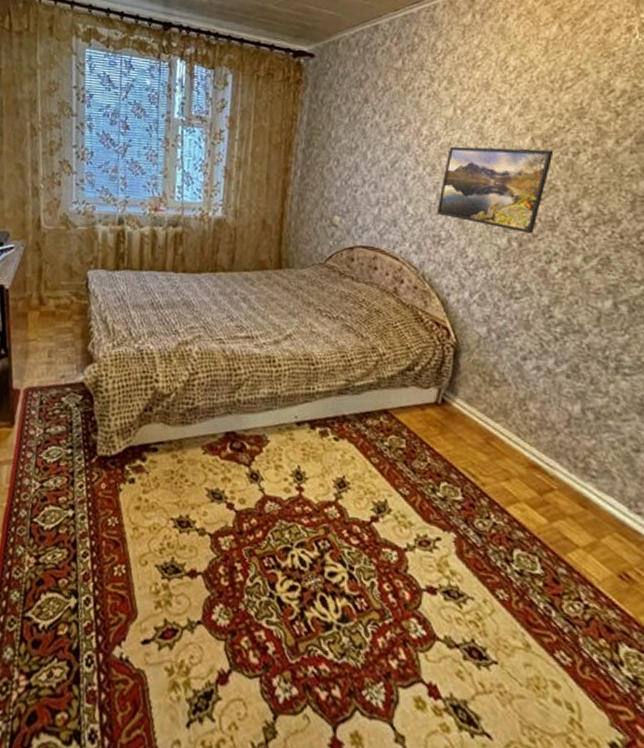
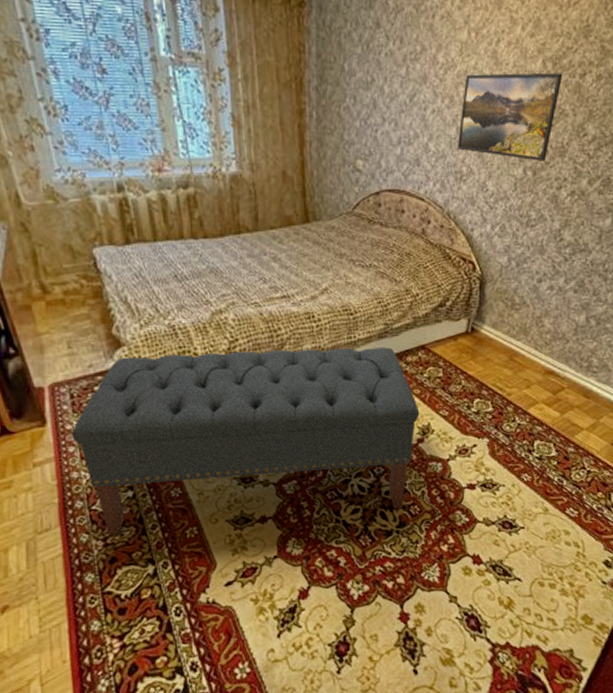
bench: none [32,373,376,598] -> present [71,347,420,536]

